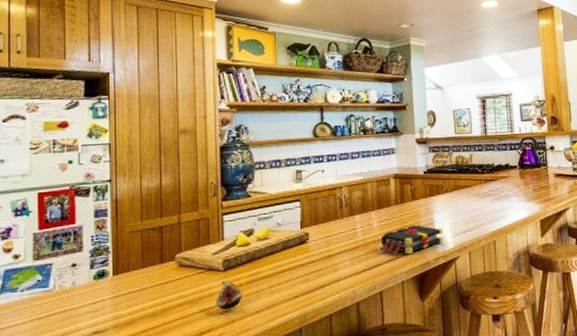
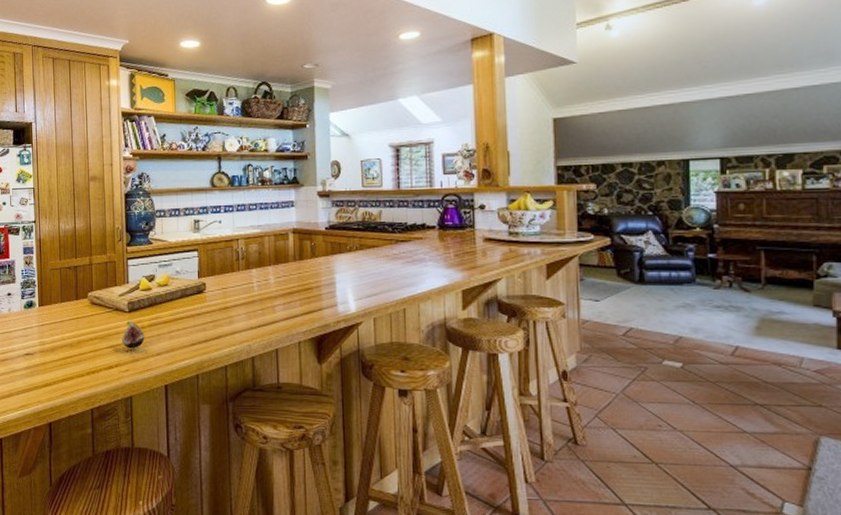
book: present [379,225,444,254] -> none [276,284,345,313]

